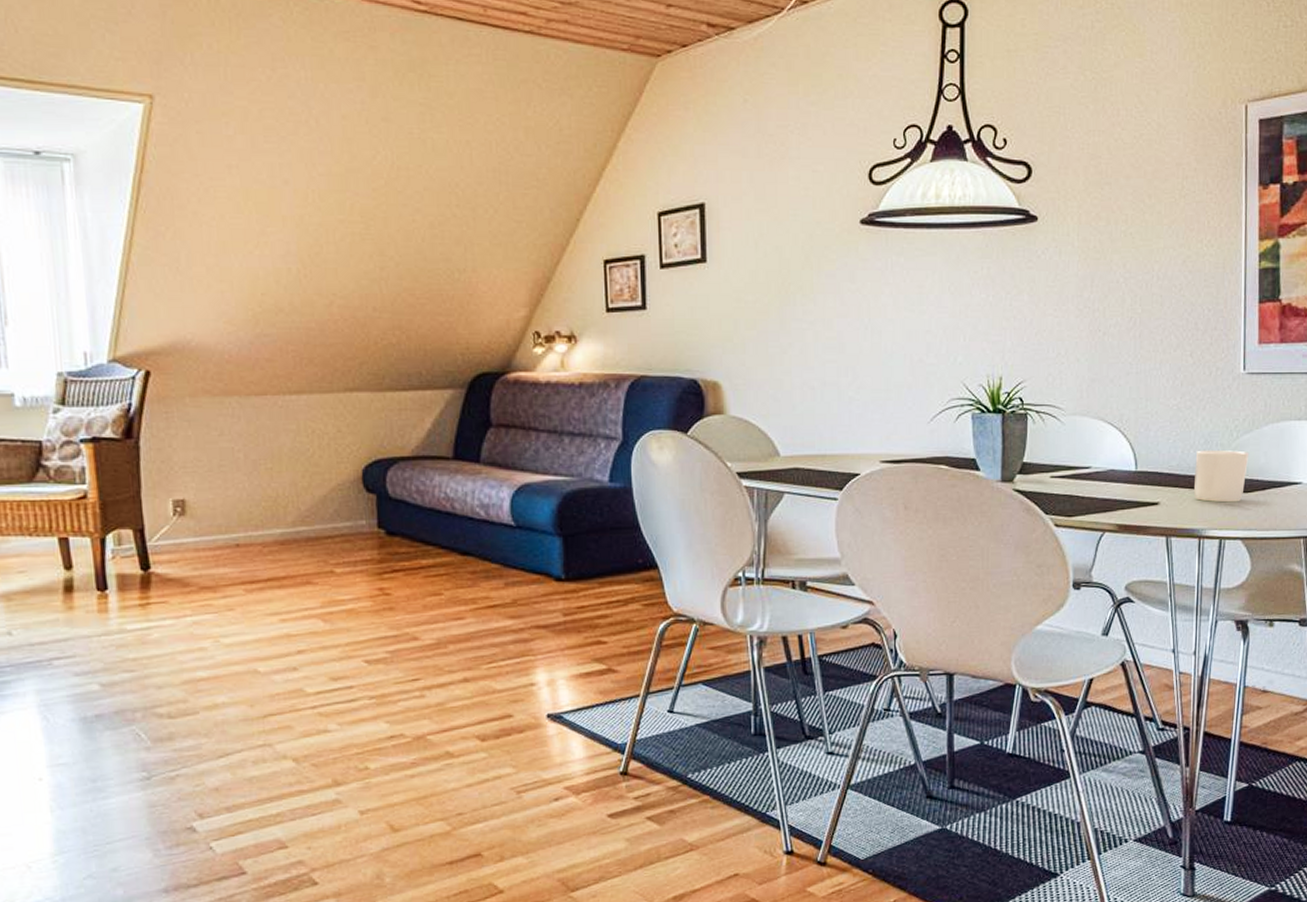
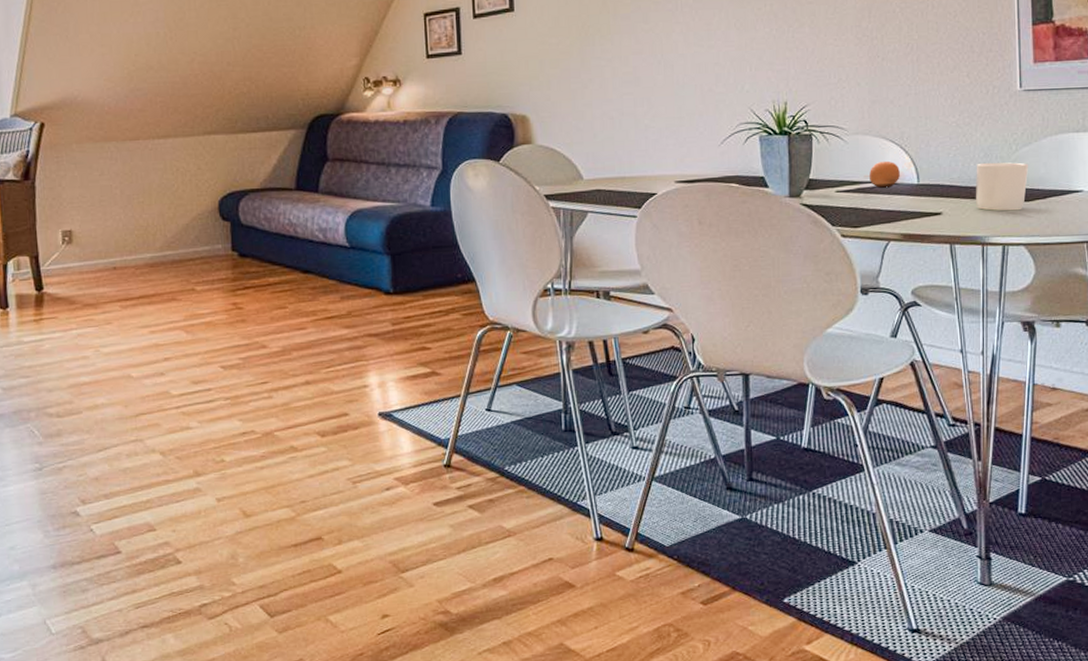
fruit: none [1086,445,1117,476] -> present [870,161,900,189]

